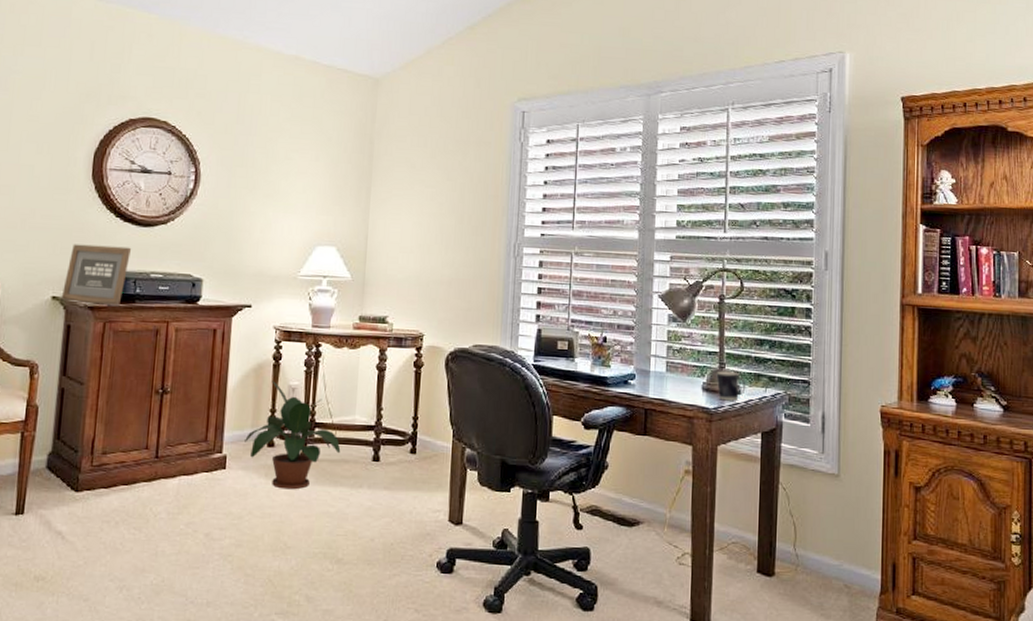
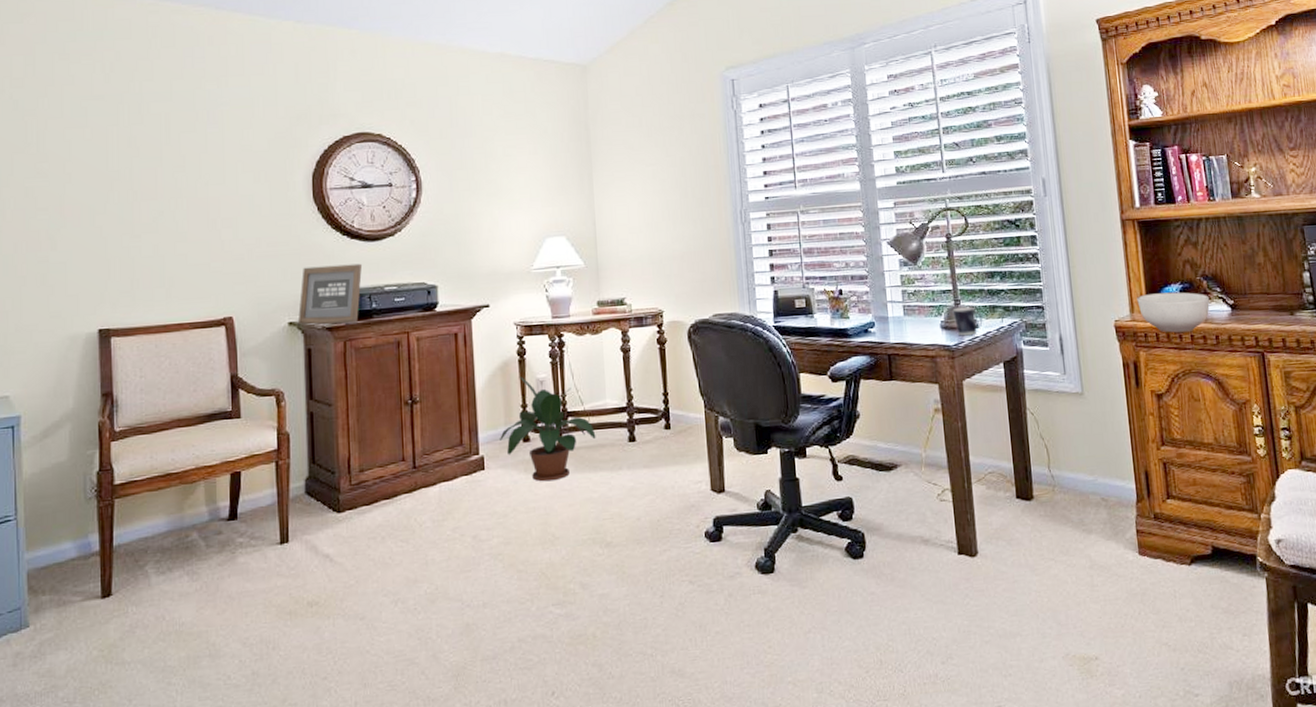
bowl: none [907,383,983,427] -> present [1137,292,1210,333]

